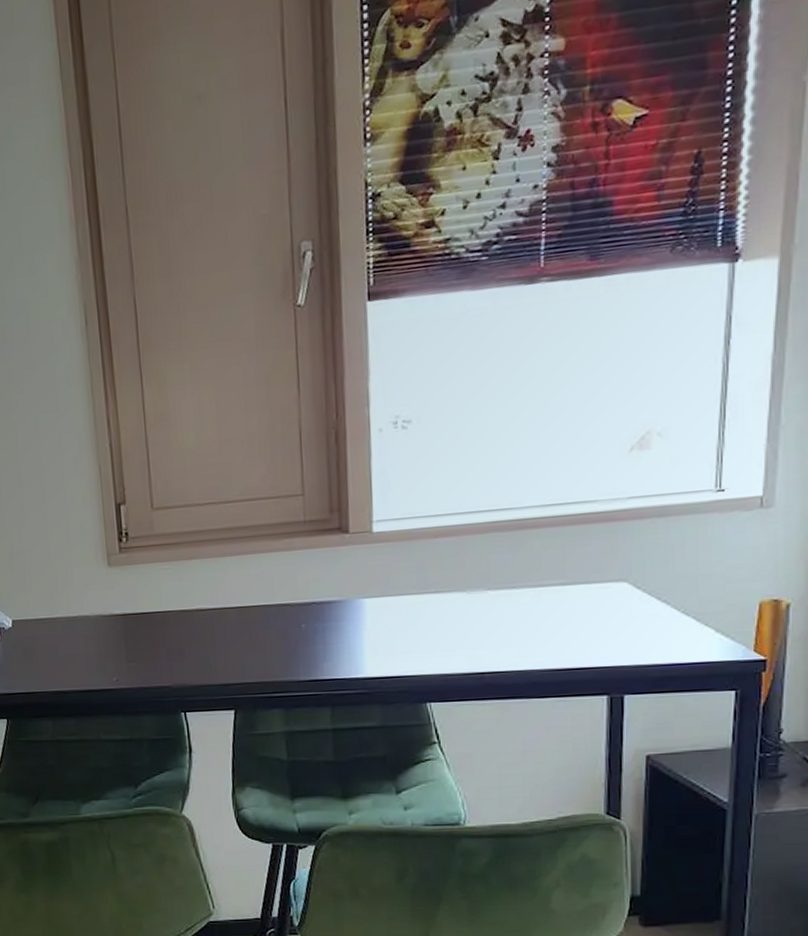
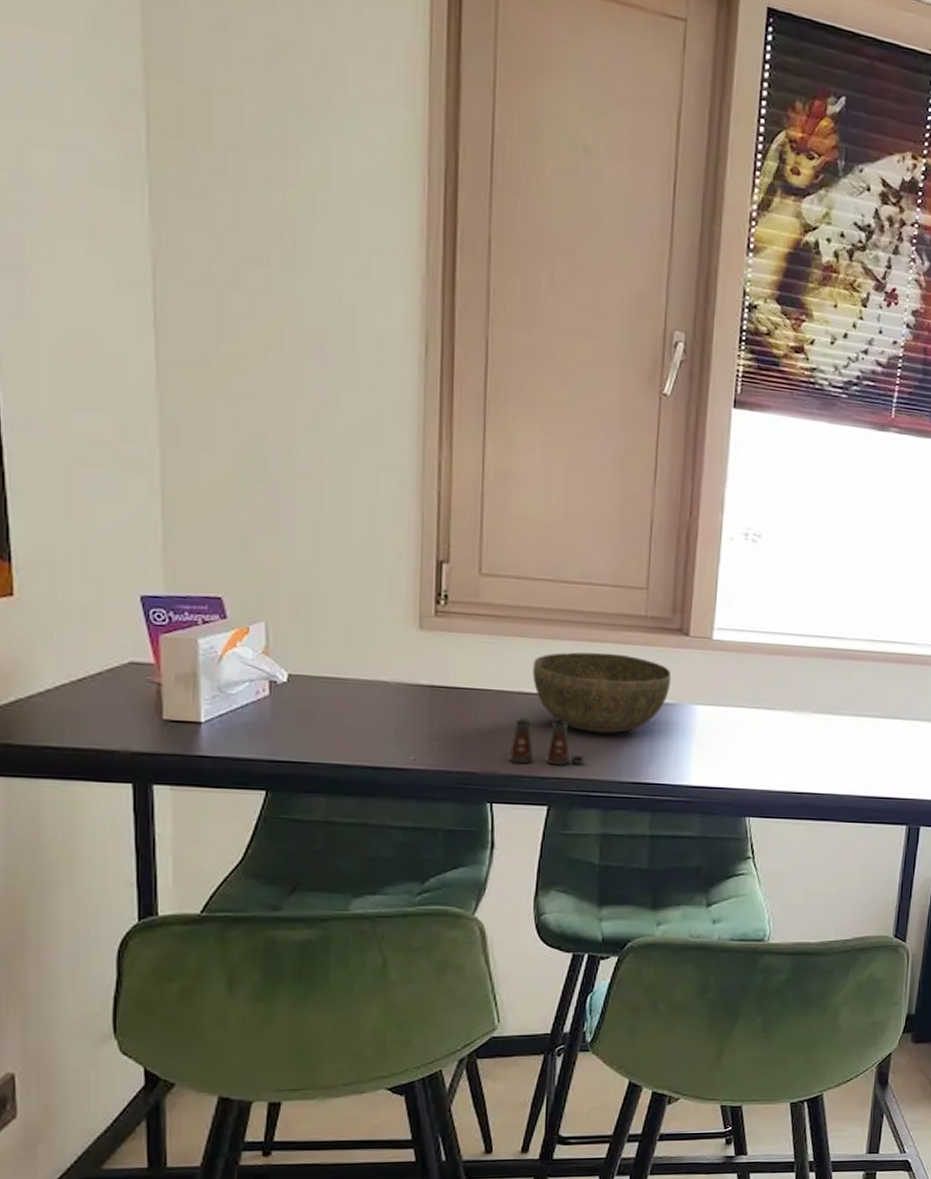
salt shaker: none [195,629,264,675] -> present [508,717,585,766]
bowl: none [206,561,337,638] -> present [532,652,672,734]

